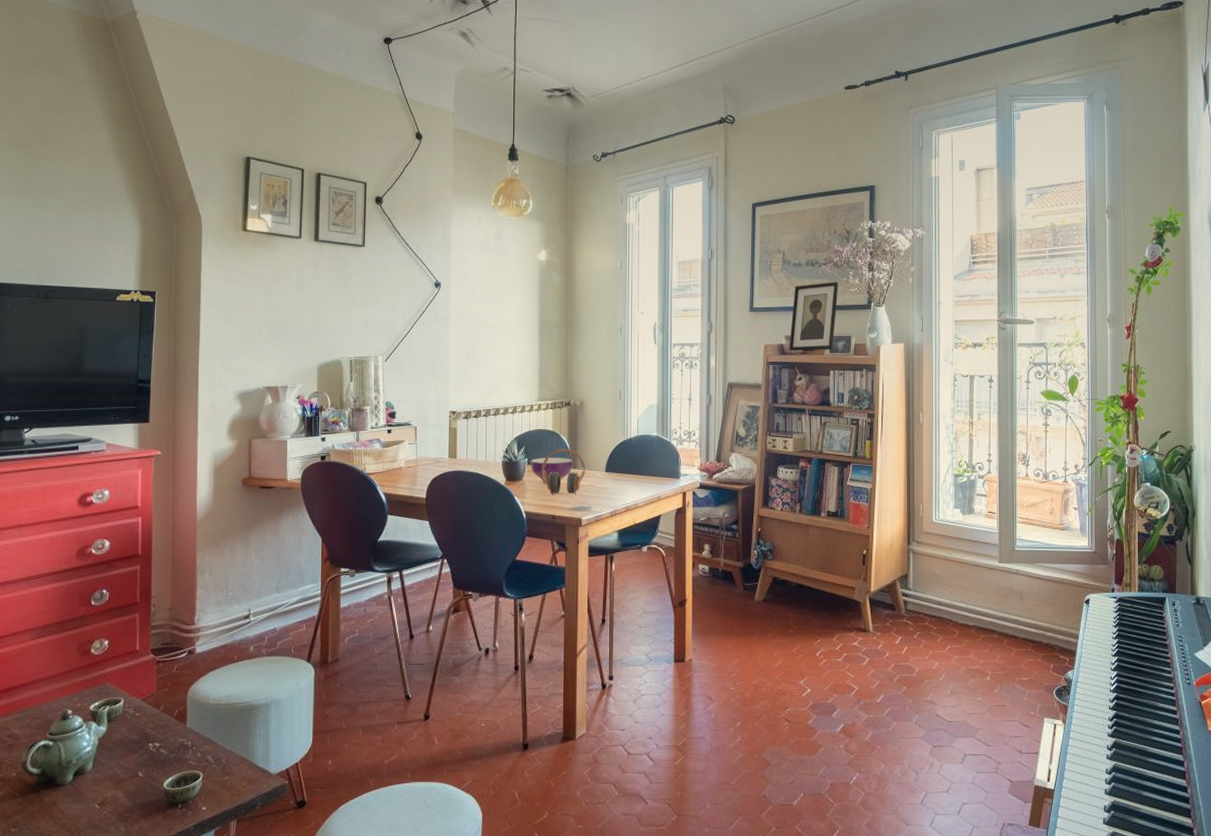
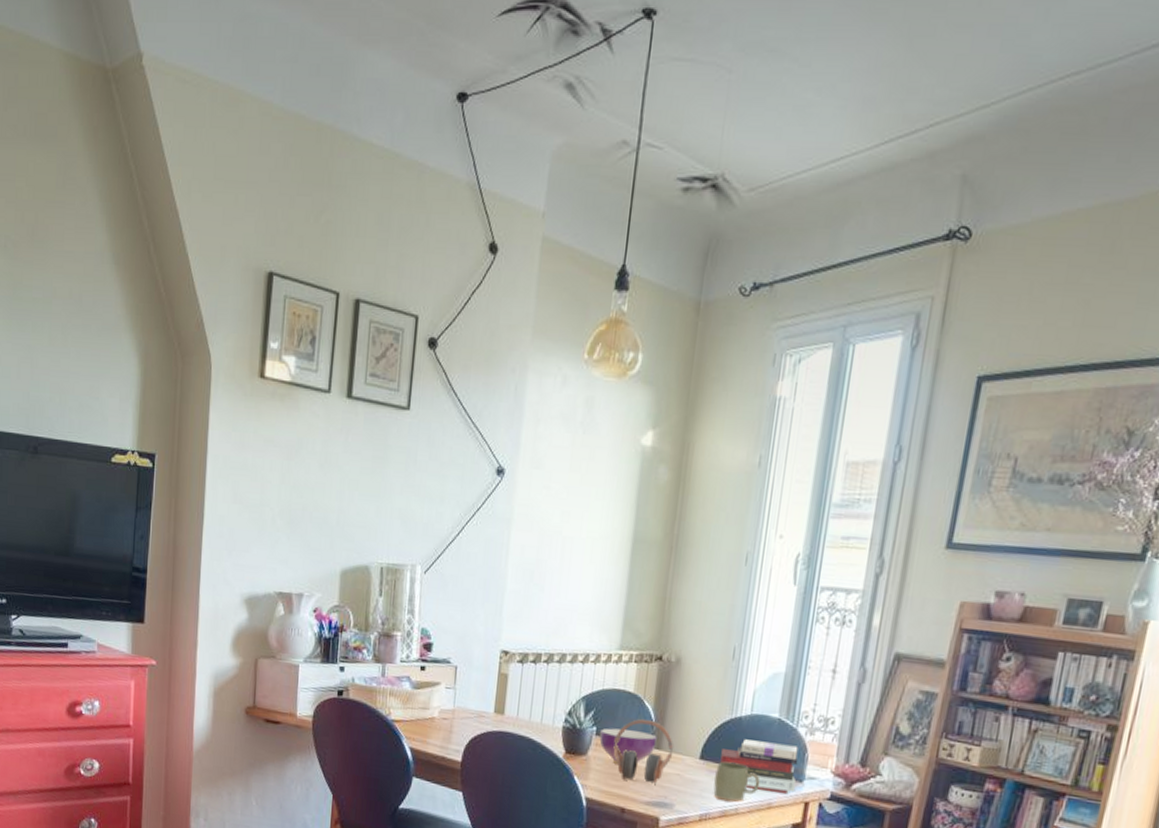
mug: none [618,471,650,499] -> present [713,761,760,802]
books: none [620,453,675,489] -> present [720,739,799,795]
picture frame: present [789,282,839,351] -> none [998,512,1099,620]

